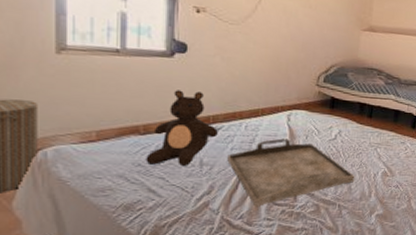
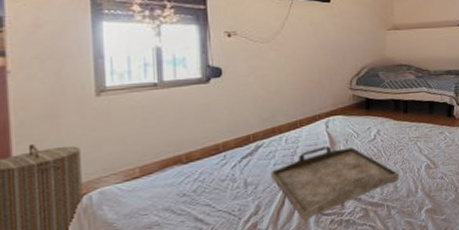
teddy bear: present [146,90,218,166] -> none [190,112,259,193]

